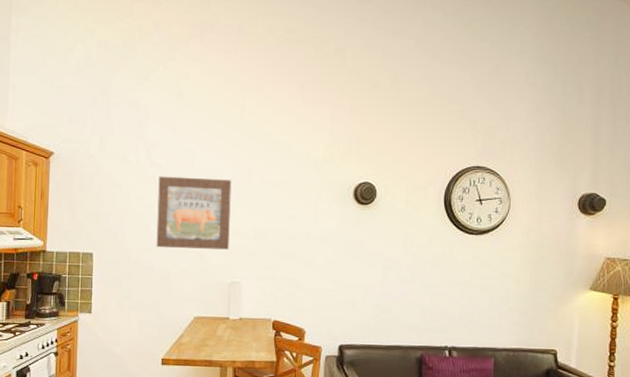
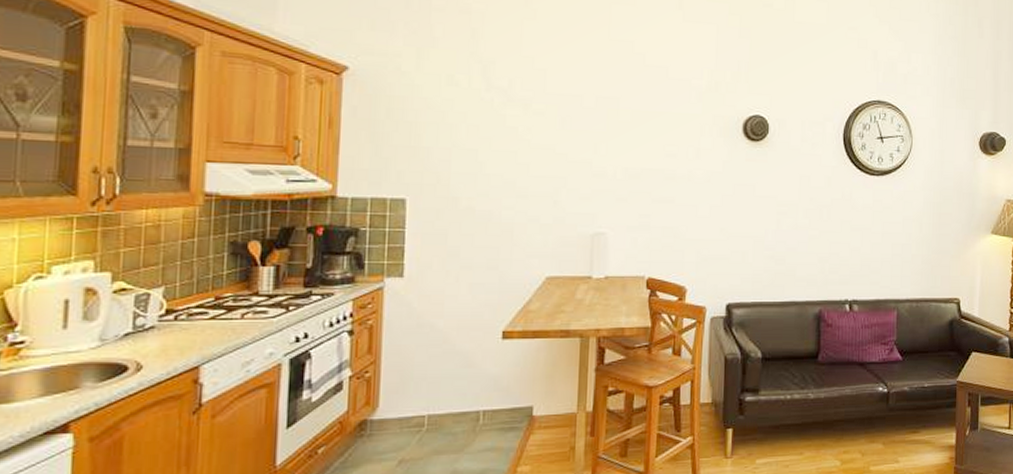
wall art: present [156,176,232,250] -> none [495,102,595,194]

